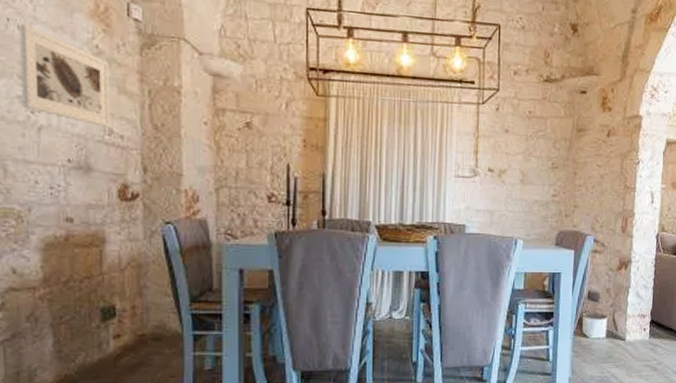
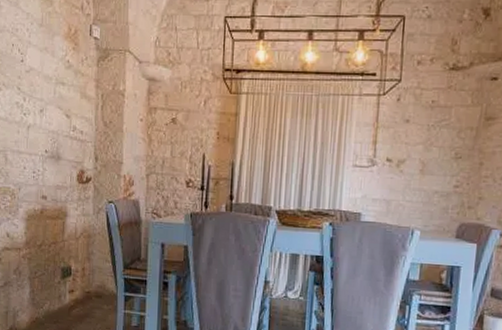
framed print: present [19,23,110,127] -> none [19,47,75,125]

